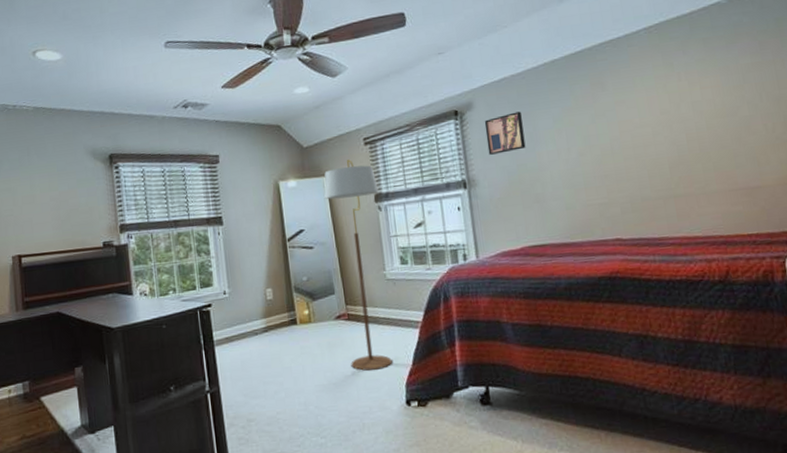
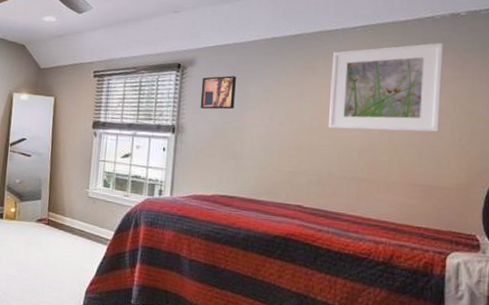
floor lamp: present [324,159,393,371] -> none [42,87,98,274]
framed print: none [620,28,750,148] -> present [328,42,444,133]

